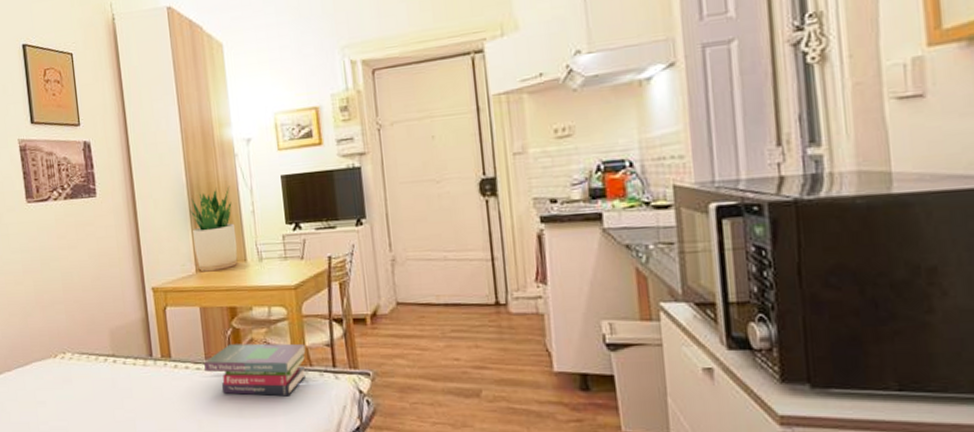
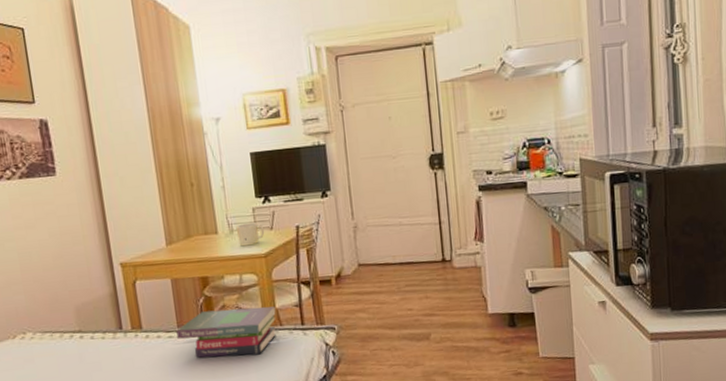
planter: present [189,186,238,272] -> none [158,163,209,246]
mug: none [265,251,295,276] -> present [235,222,265,247]

